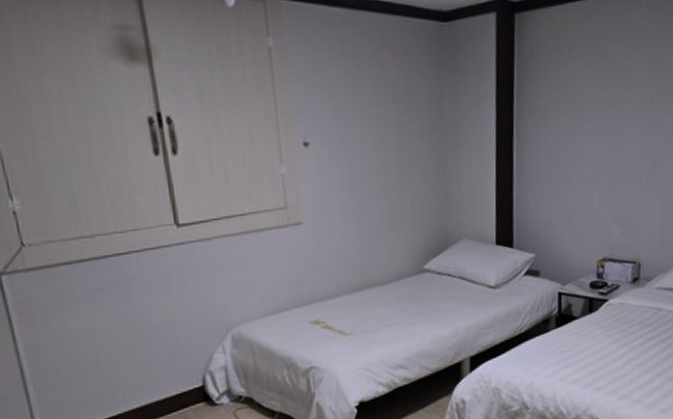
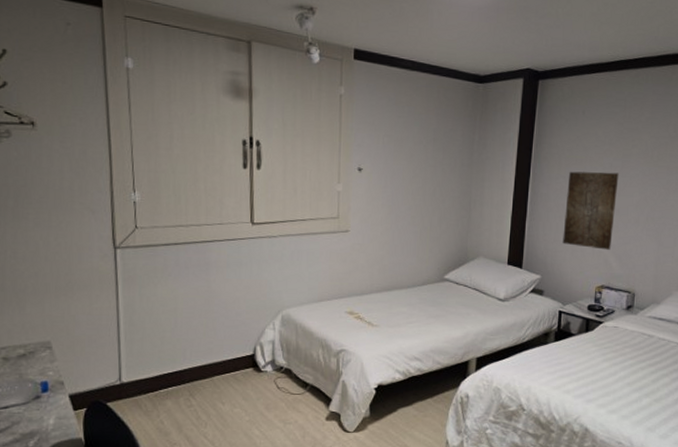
wall art: none [556,123,615,217] -> present [563,171,619,250]

